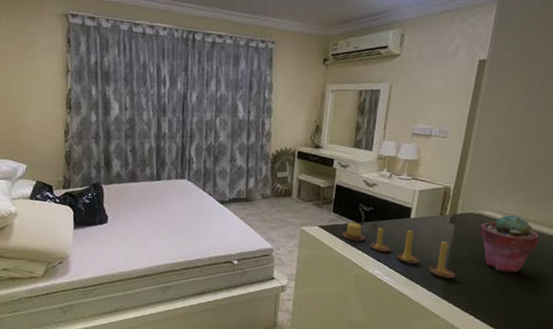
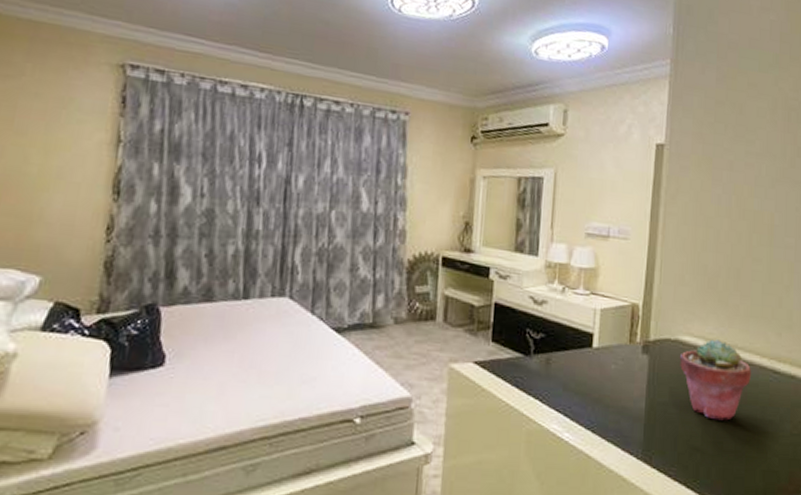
candle: present [341,221,456,279] -> none [505,354,657,432]

